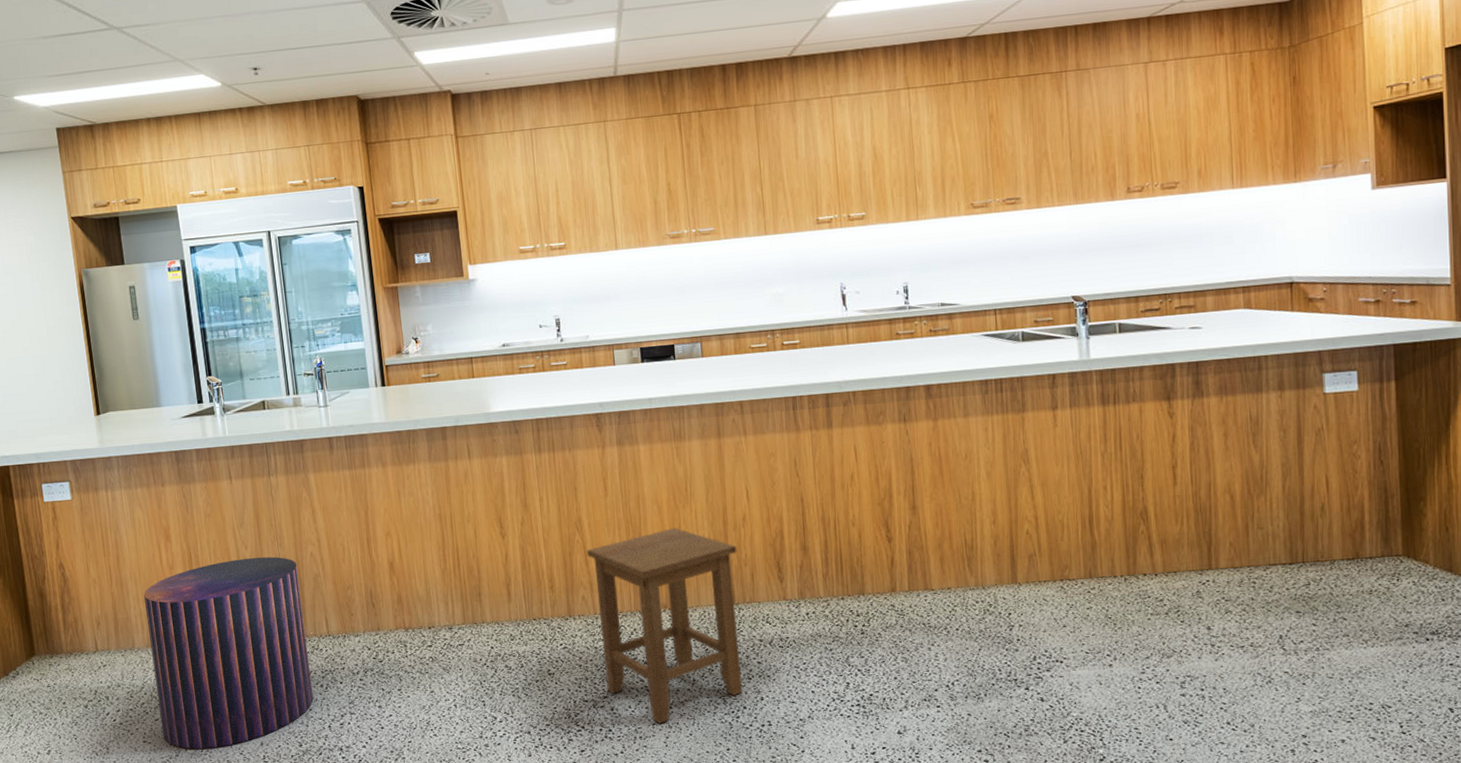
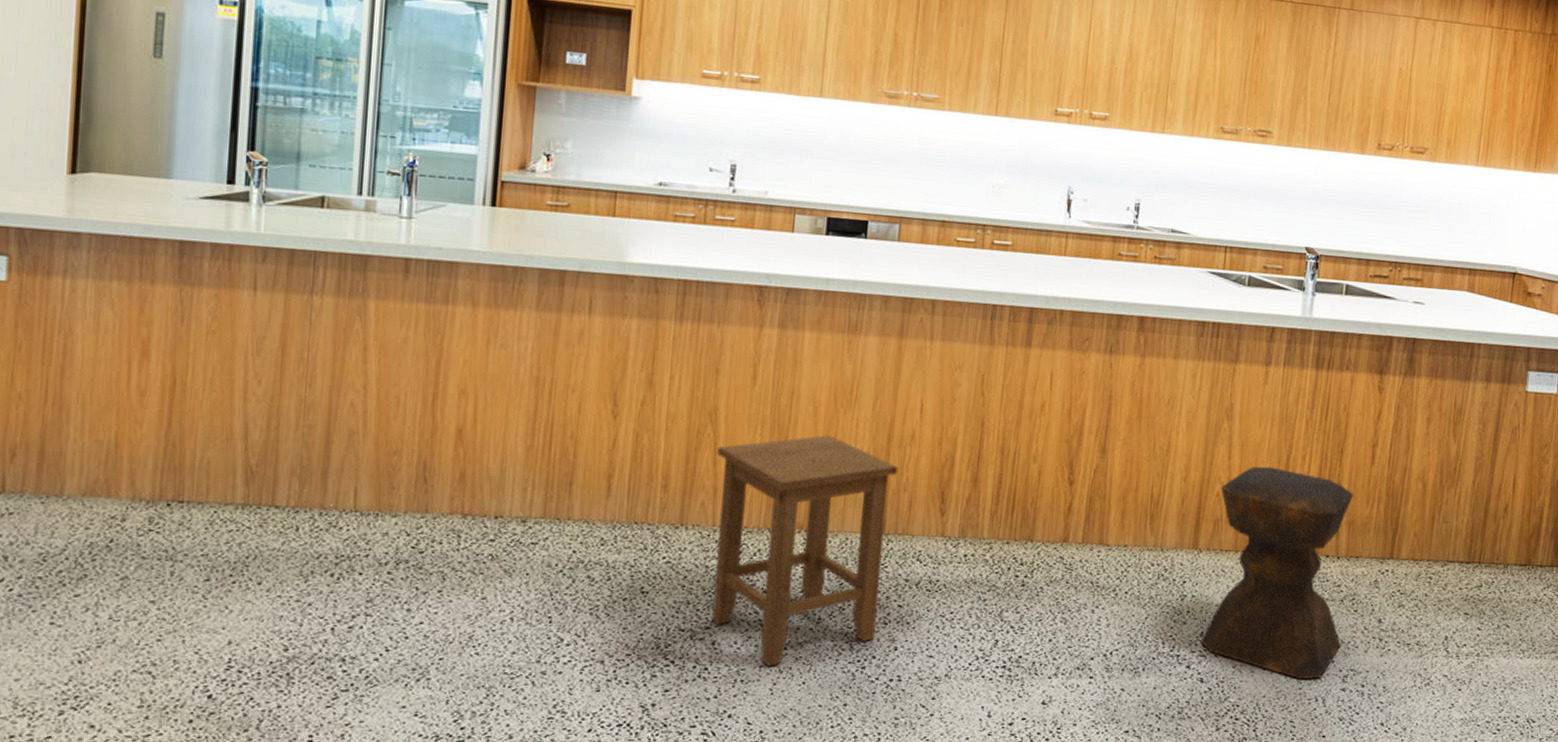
stool: present [144,556,314,749] -> none [82,395,329,642]
stool: none [1029,500,1174,690] -> present [1200,466,1354,680]

